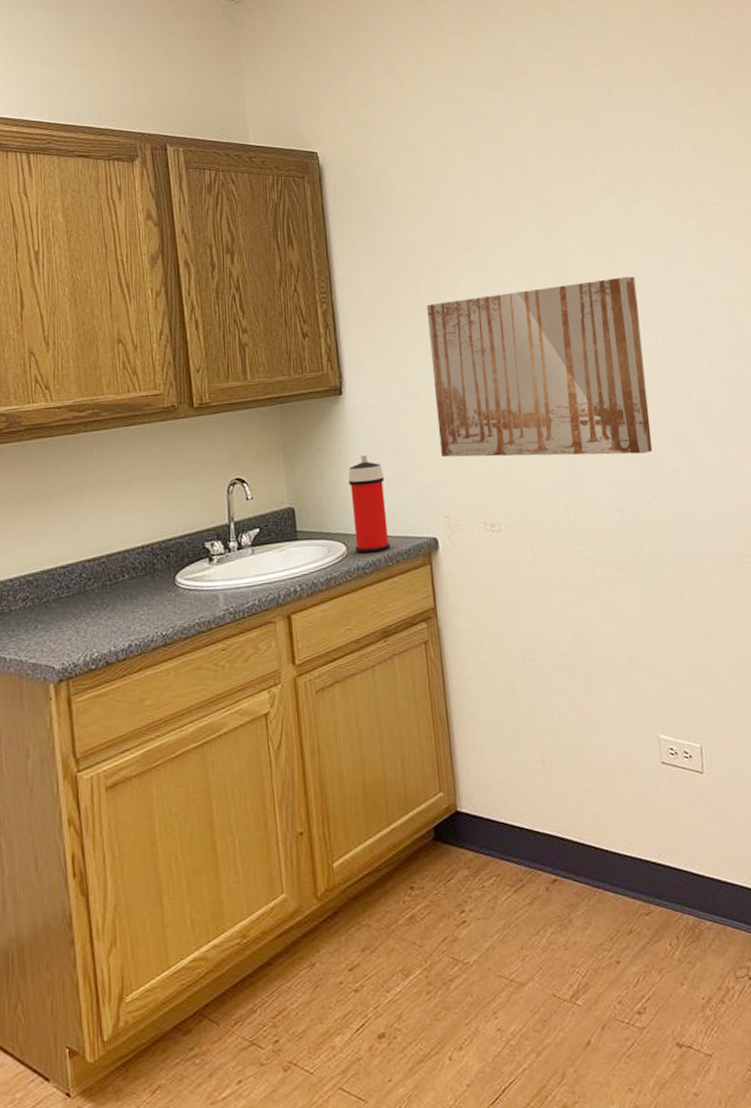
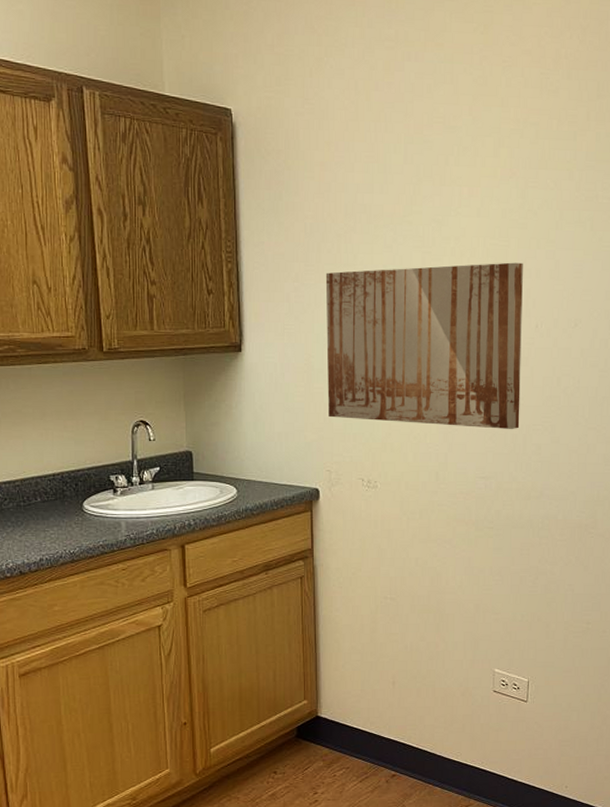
spray can: present [348,454,390,554] -> none [243,408,276,497]

